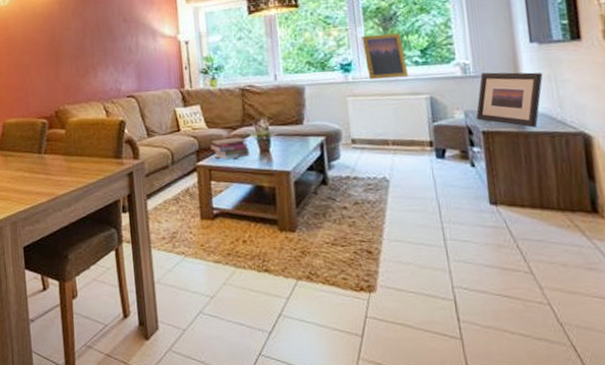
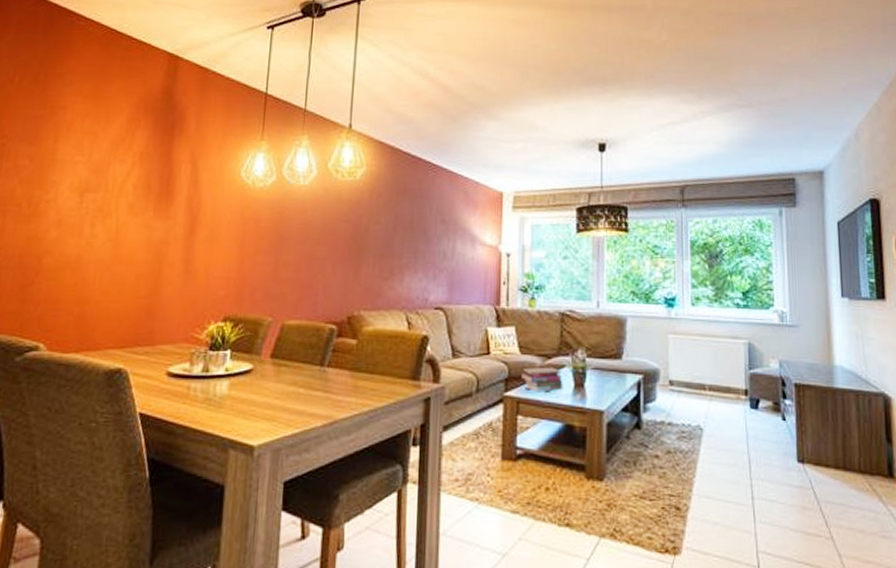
picture frame: present [361,32,409,80] -> none [687,270,730,319]
picture frame: present [476,72,543,128] -> none [789,323,852,384]

